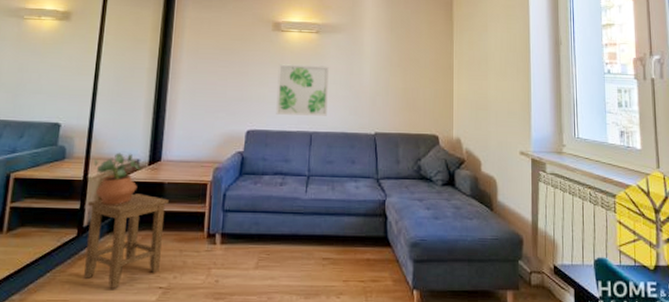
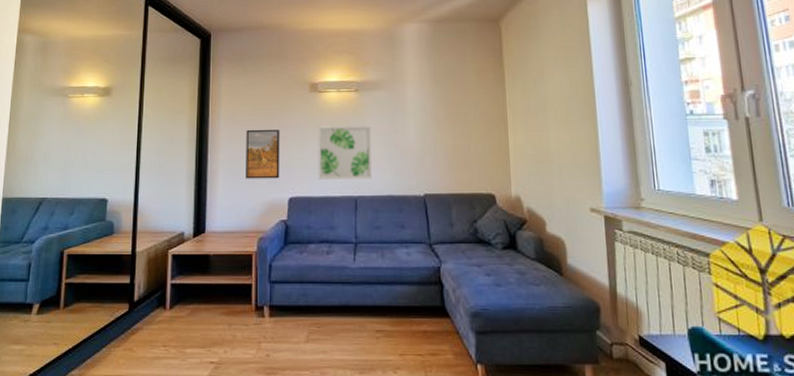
stool: present [84,193,169,289] -> none [137,266,215,364]
potted plant: present [94,152,142,205] -> none [141,226,187,279]
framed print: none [205,62,241,112] -> present [246,129,280,179]

